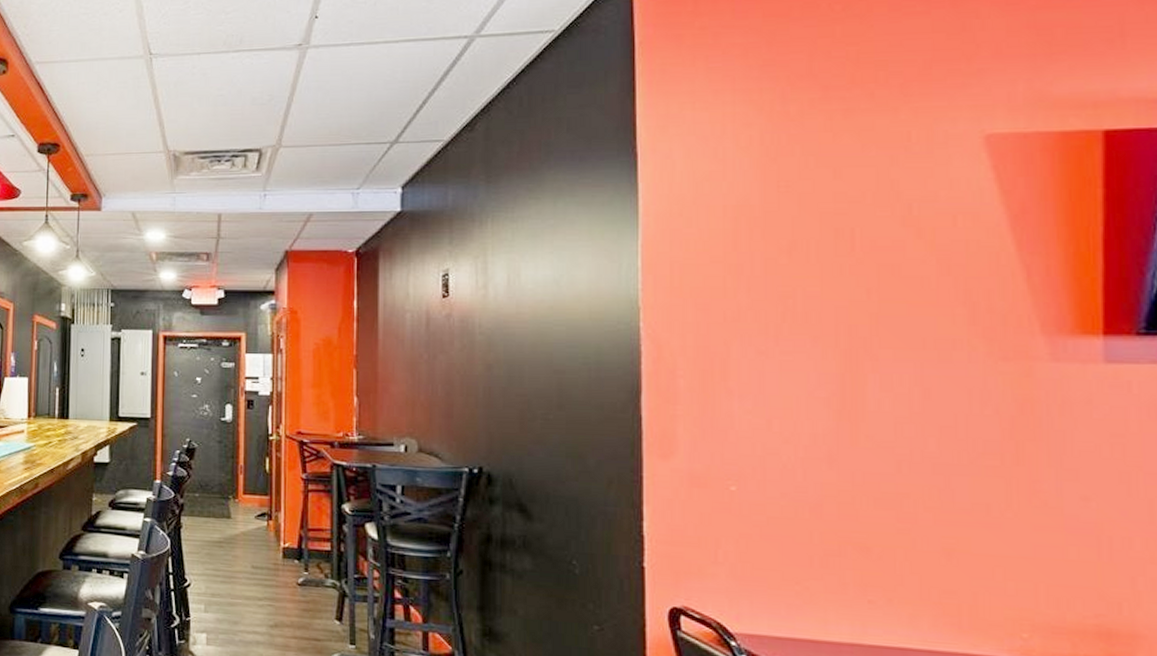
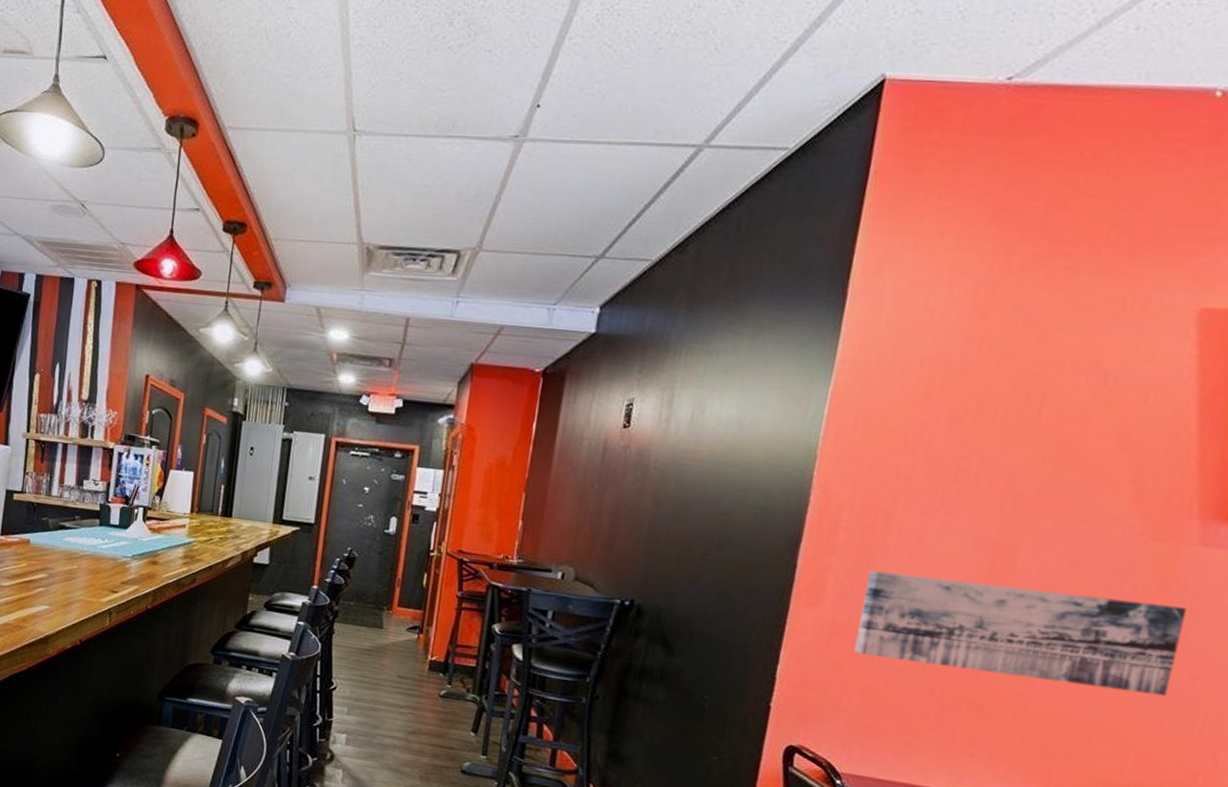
wall art: none [717,416,1062,521] -> present [854,570,1187,697]

